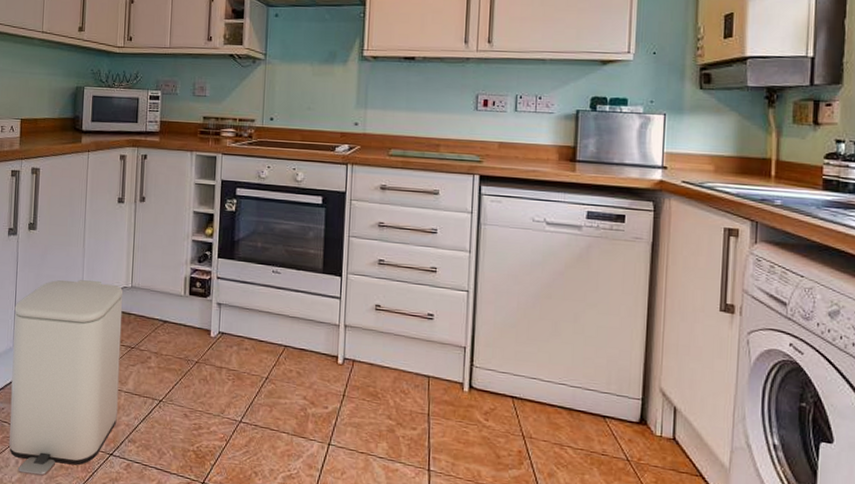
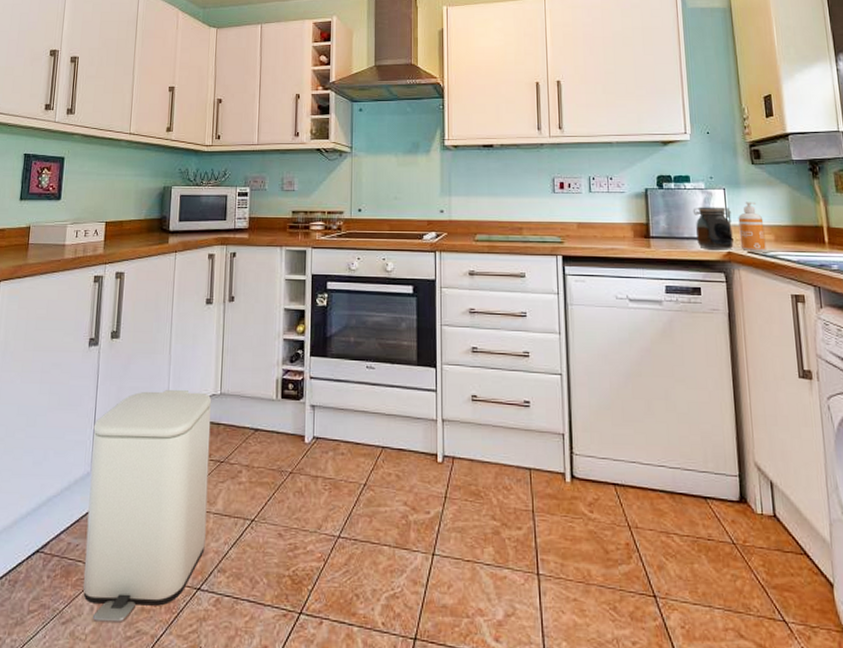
jar: none [626,132,669,180] -> present [692,206,734,251]
soap dispenser: none [675,129,705,181] -> present [738,202,766,251]

